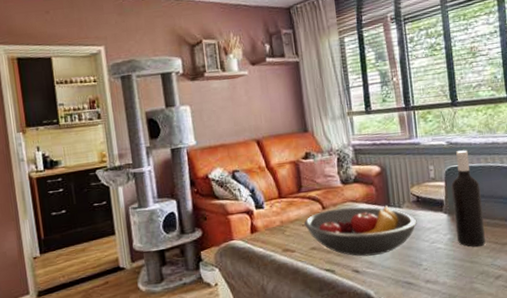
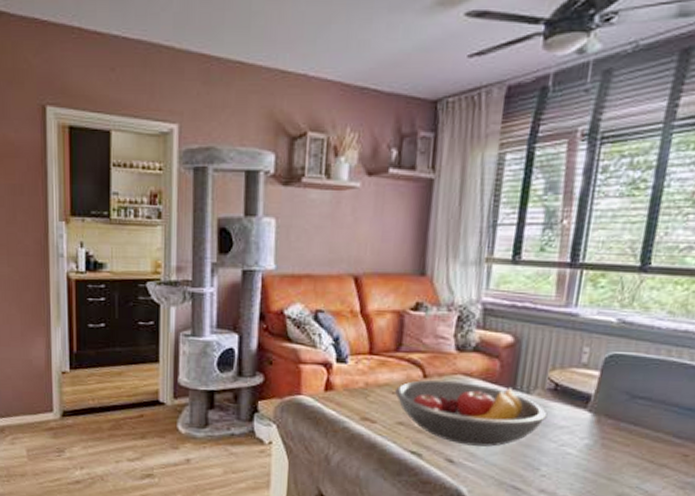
wine bottle: present [451,150,486,248] -> none [596,334,650,463]

